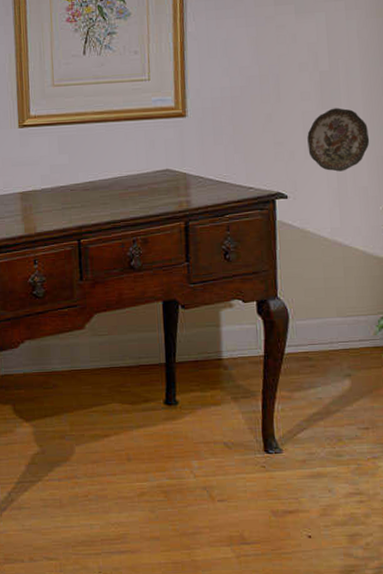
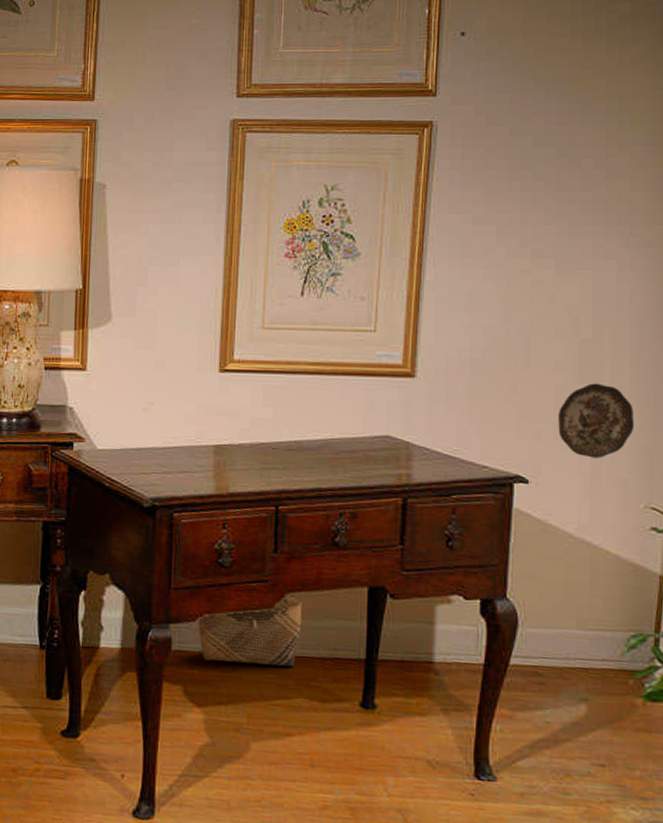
basket: none [20,315,109,381] -> present [198,594,303,667]

